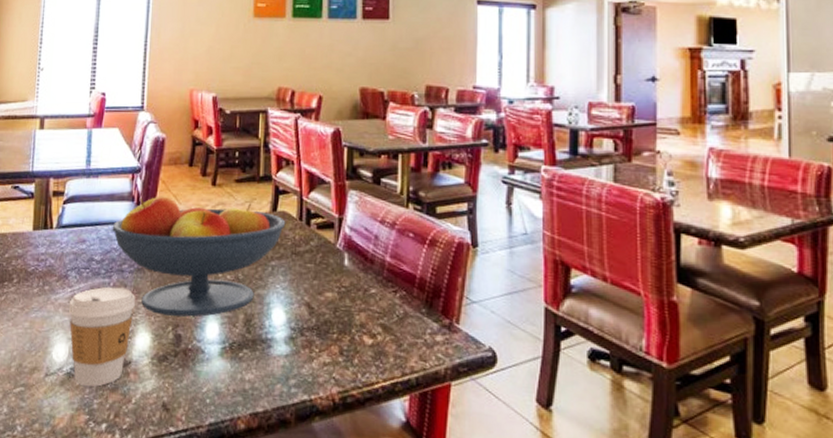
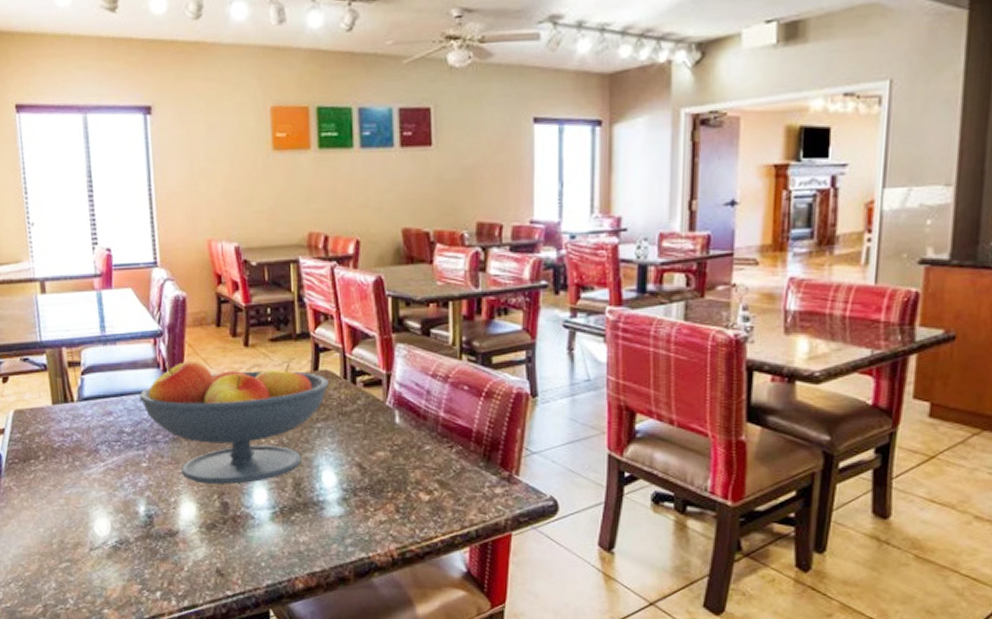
coffee cup: present [68,287,135,387] -> none [104,458,175,557]

